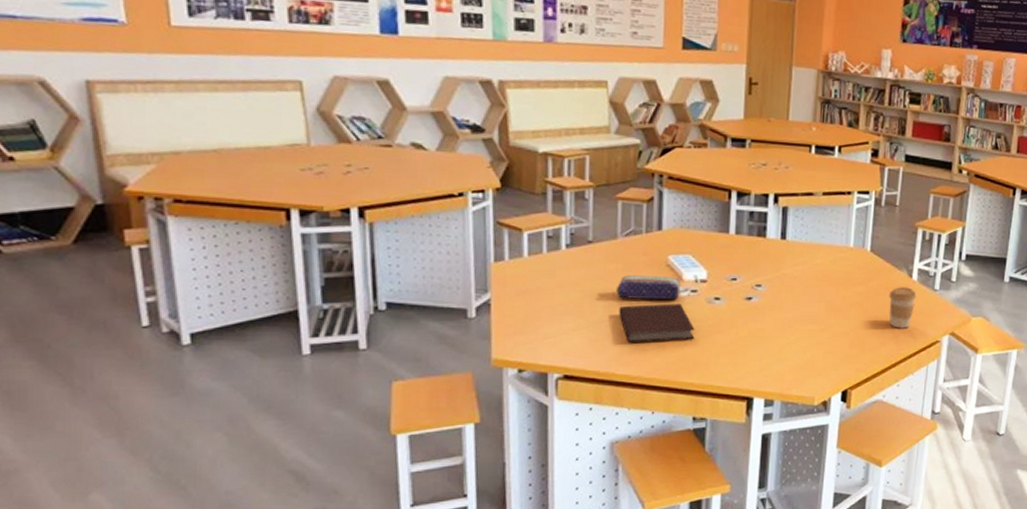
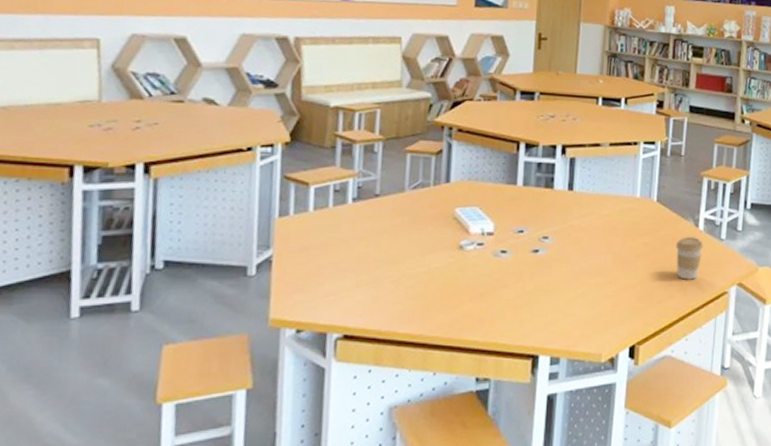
pencil case: present [615,275,681,300] -> none [401,229,467,253]
notebook: present [619,303,695,344] -> none [403,257,480,300]

